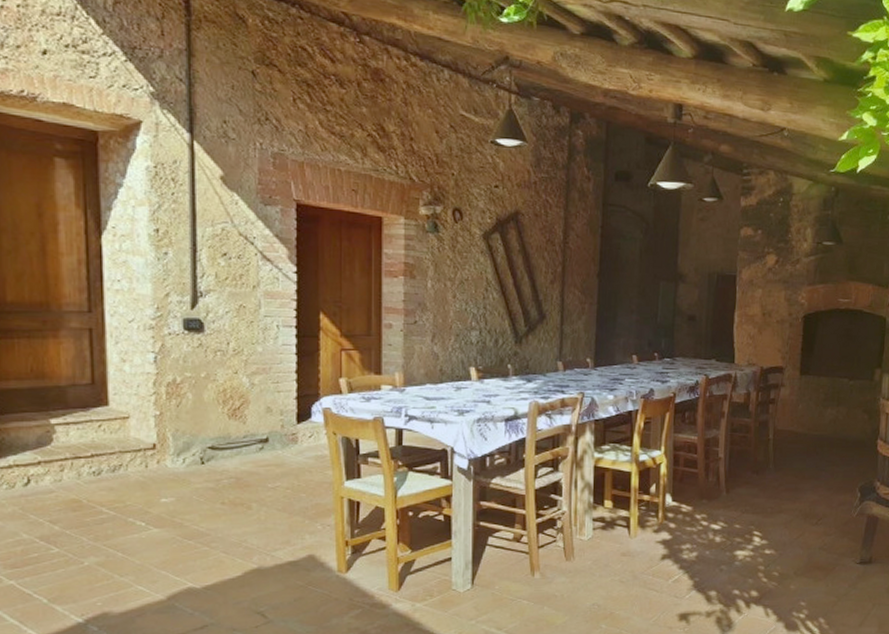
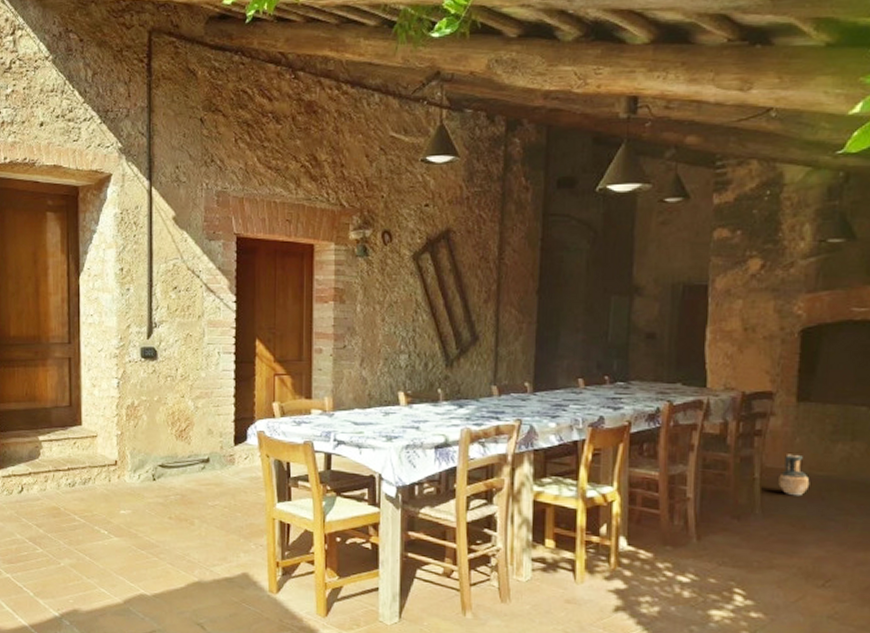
ceramic jug: none [786,418,809,453] -> present [778,454,810,497]

